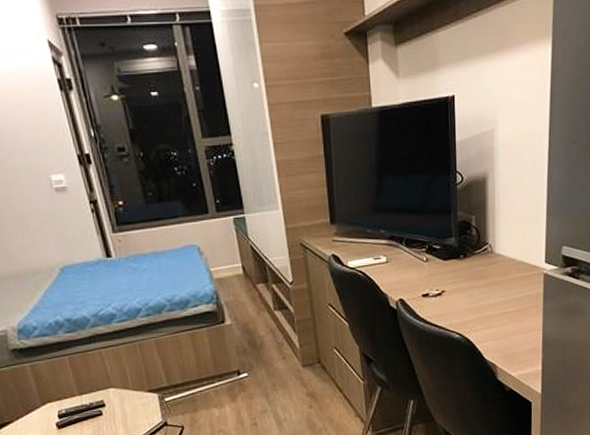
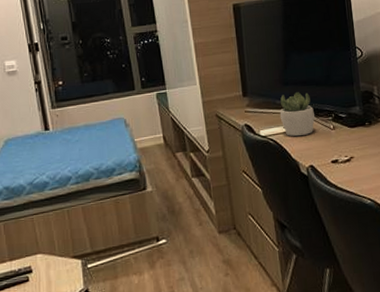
succulent plant: none [370,219,408,269] -> present [280,91,315,137]

